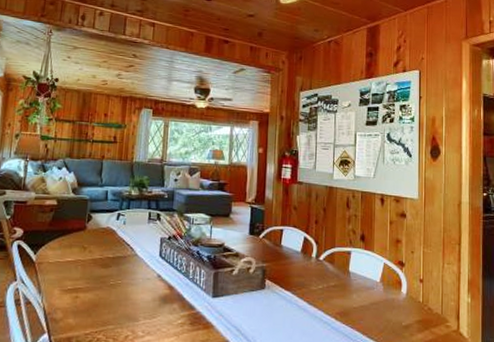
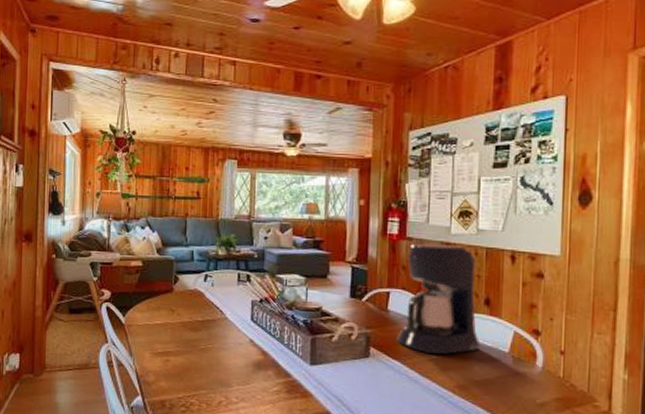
coffee maker: none [289,187,358,285] -> present [397,243,481,355]

